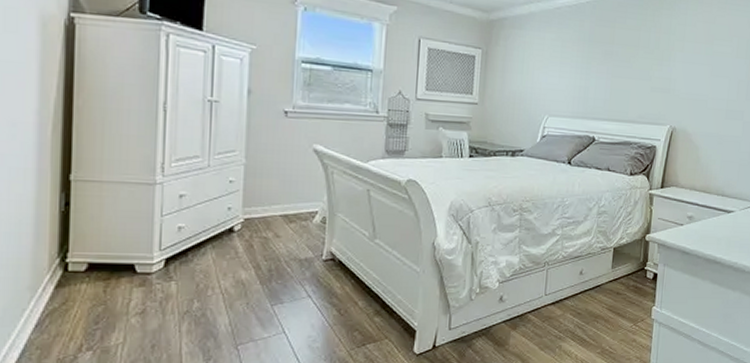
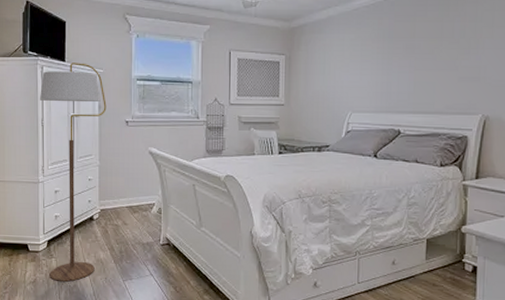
floor lamp: none [161,33,259,310] -> present [39,63,107,282]

